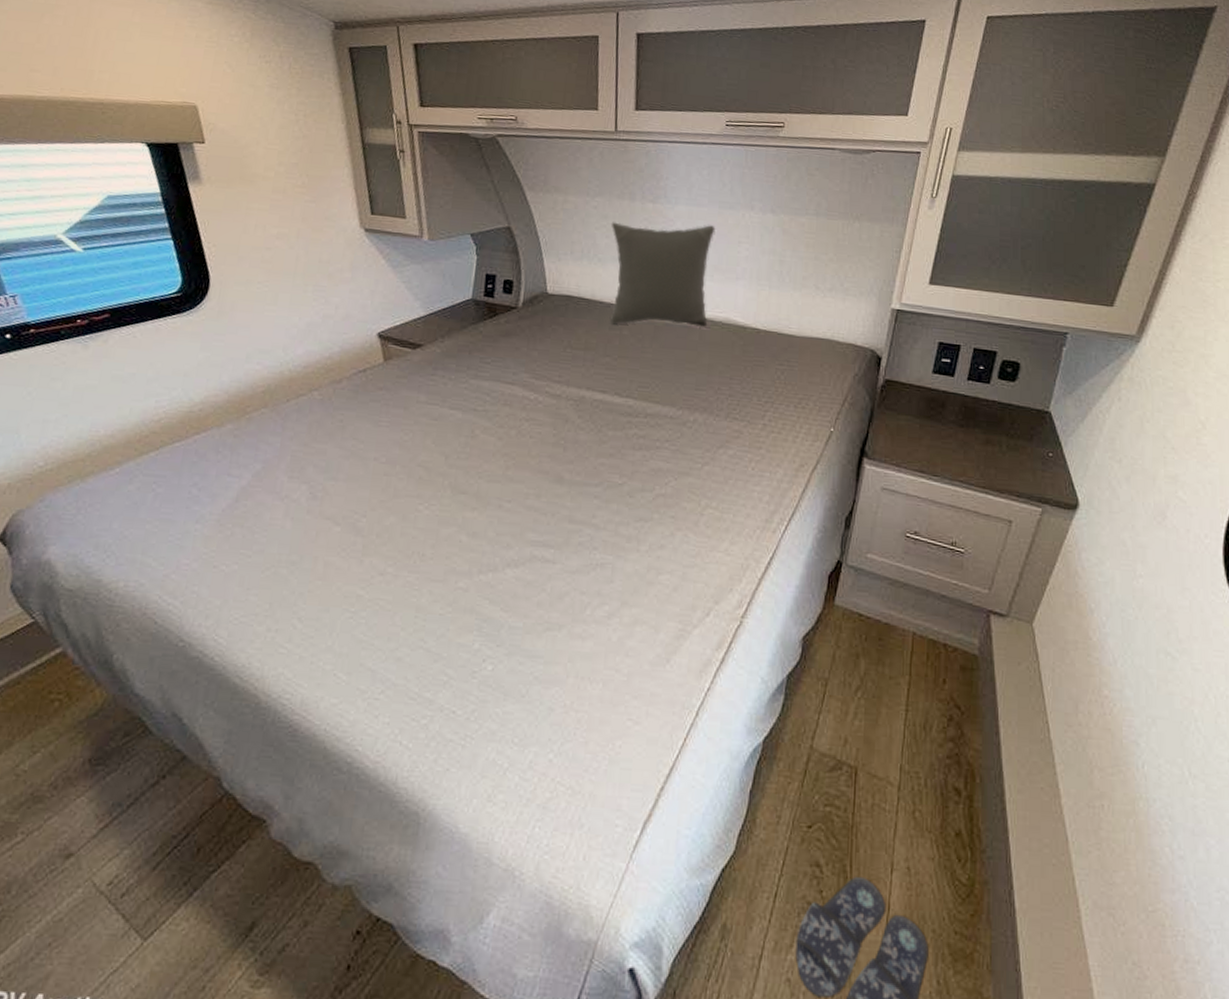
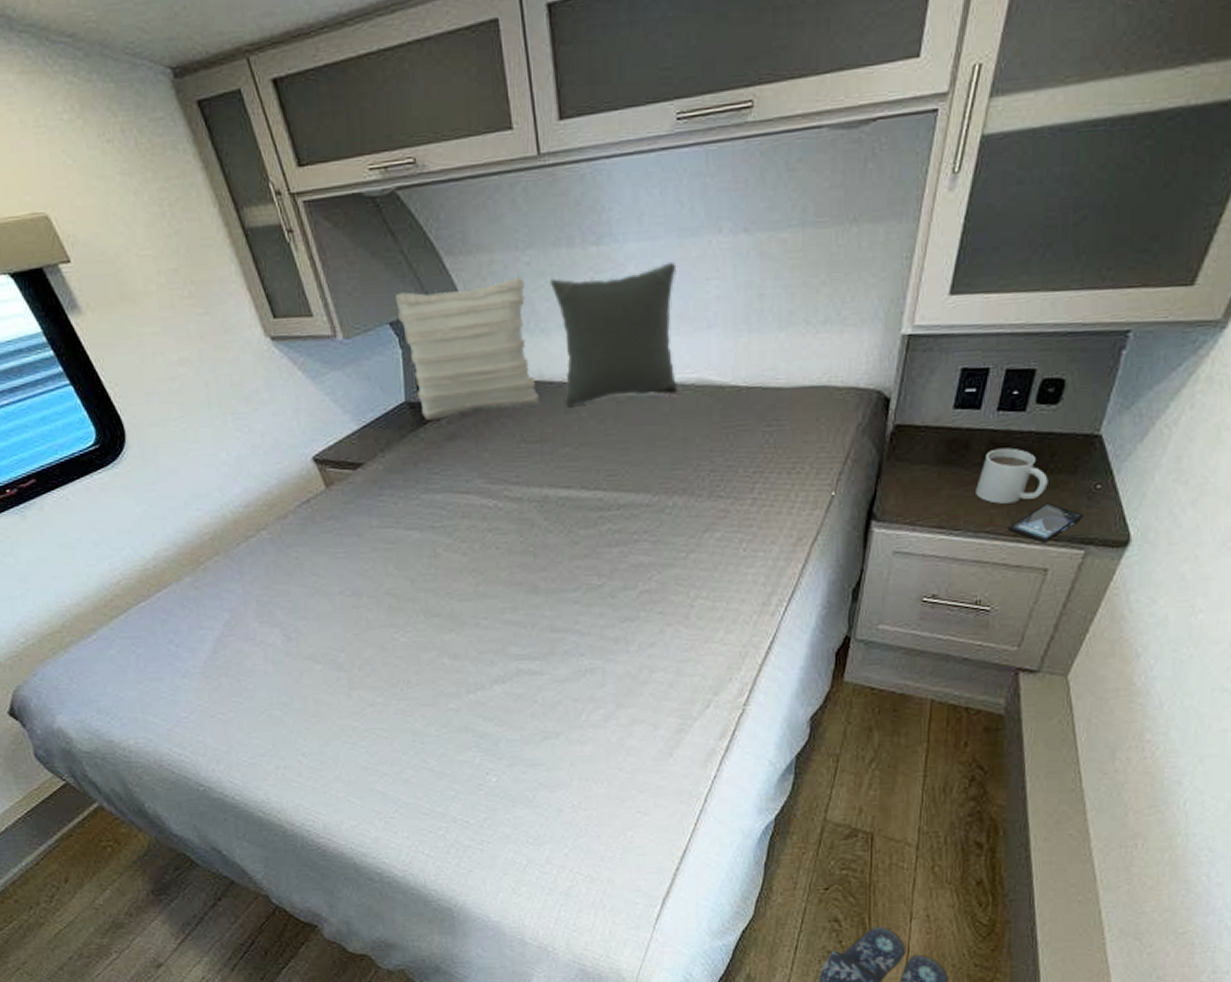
pillow: none [479,212,590,320] -> present [395,276,539,421]
mug: none [950,411,1010,459] -> present [974,447,1048,504]
smartphone: none [978,462,1040,497] -> present [1008,503,1084,543]

